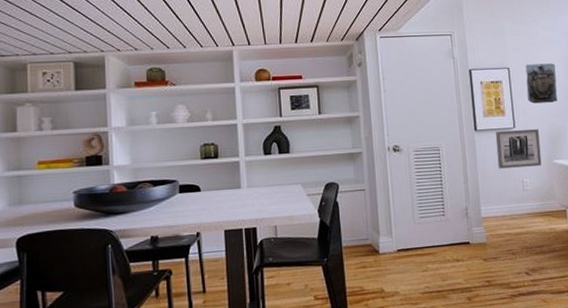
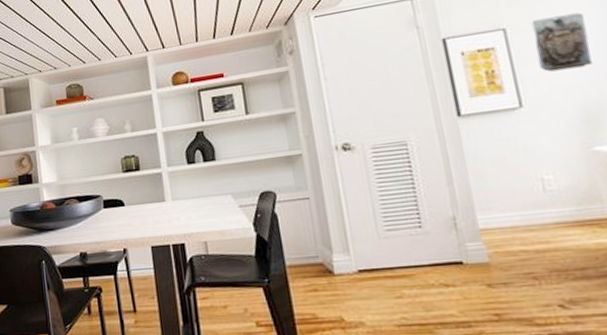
wall art: present [495,129,542,169] -> none [490,106,574,164]

